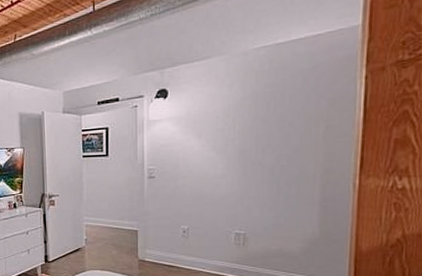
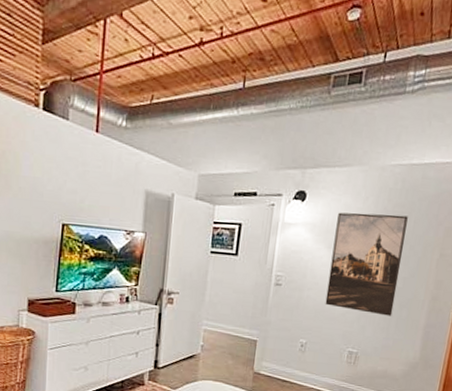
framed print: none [202,94,282,195] -> present [325,212,408,316]

